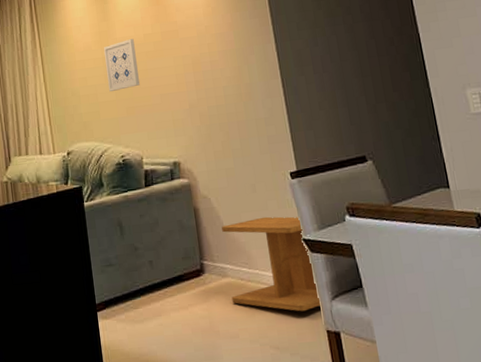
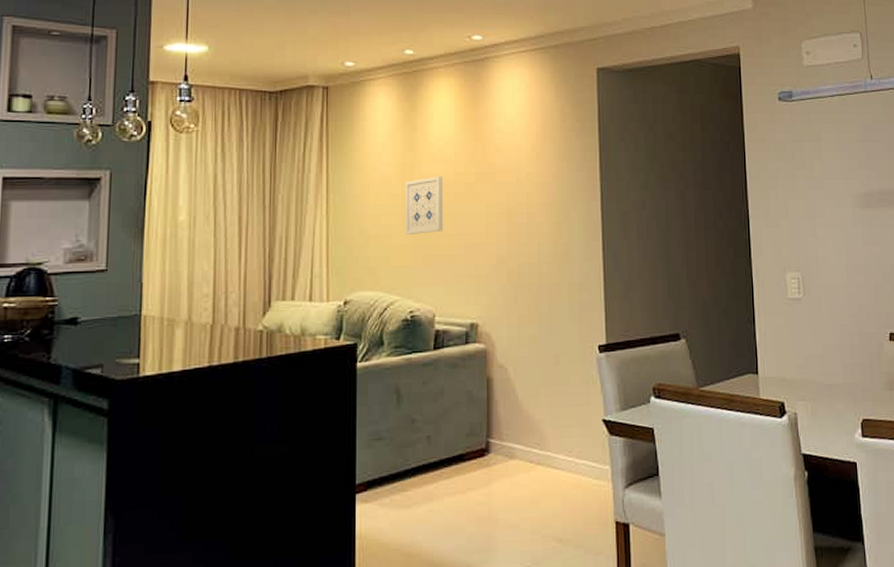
side table: present [221,216,320,312] -> none [516,392,612,500]

